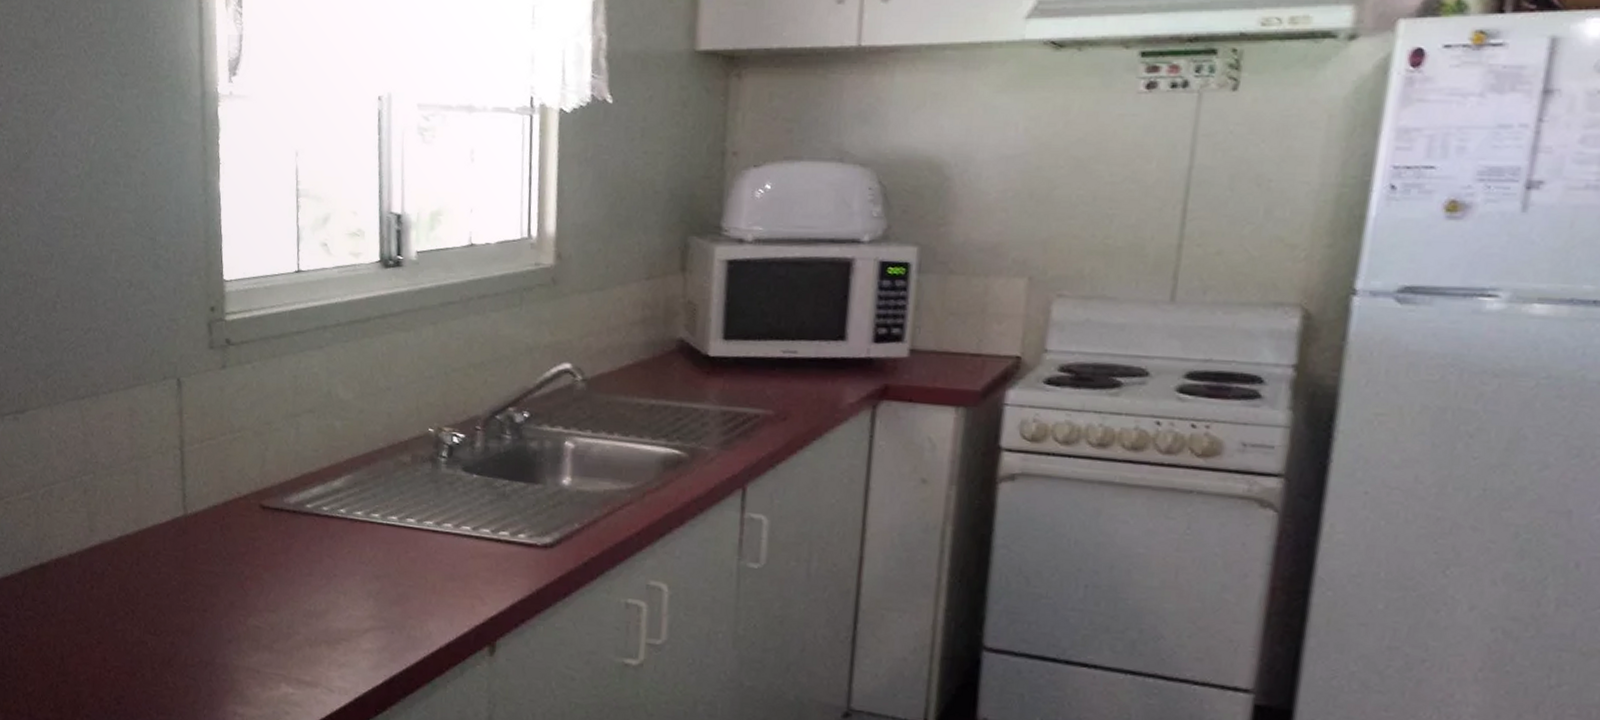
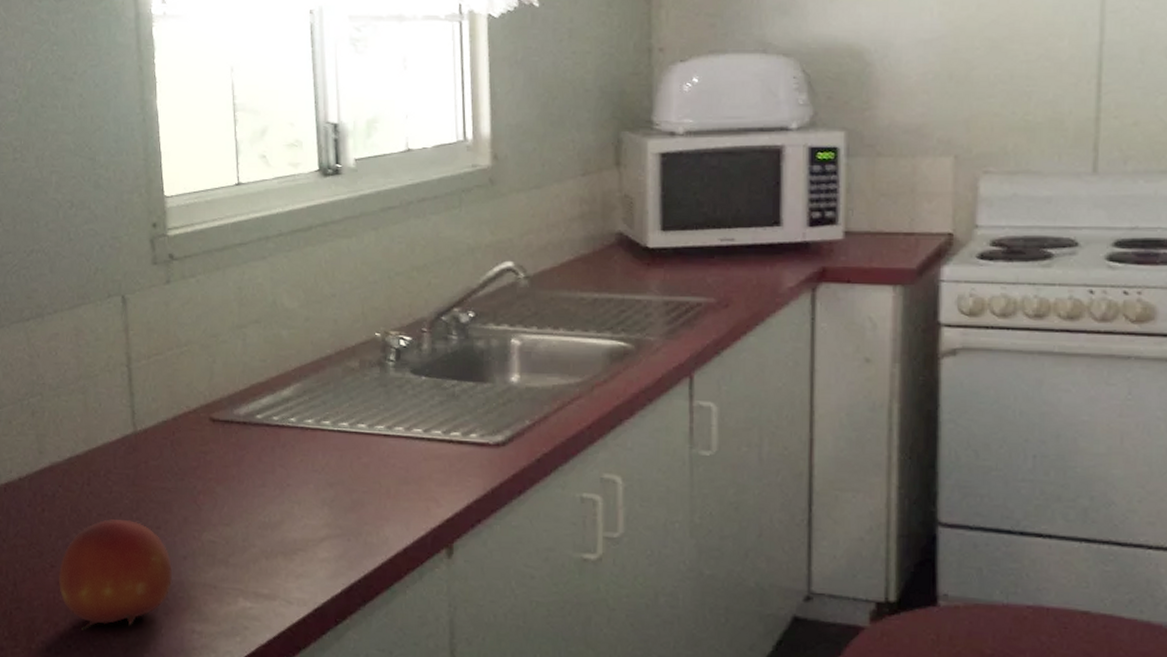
fruit: none [104,600,217,707] -> present [58,519,172,630]

